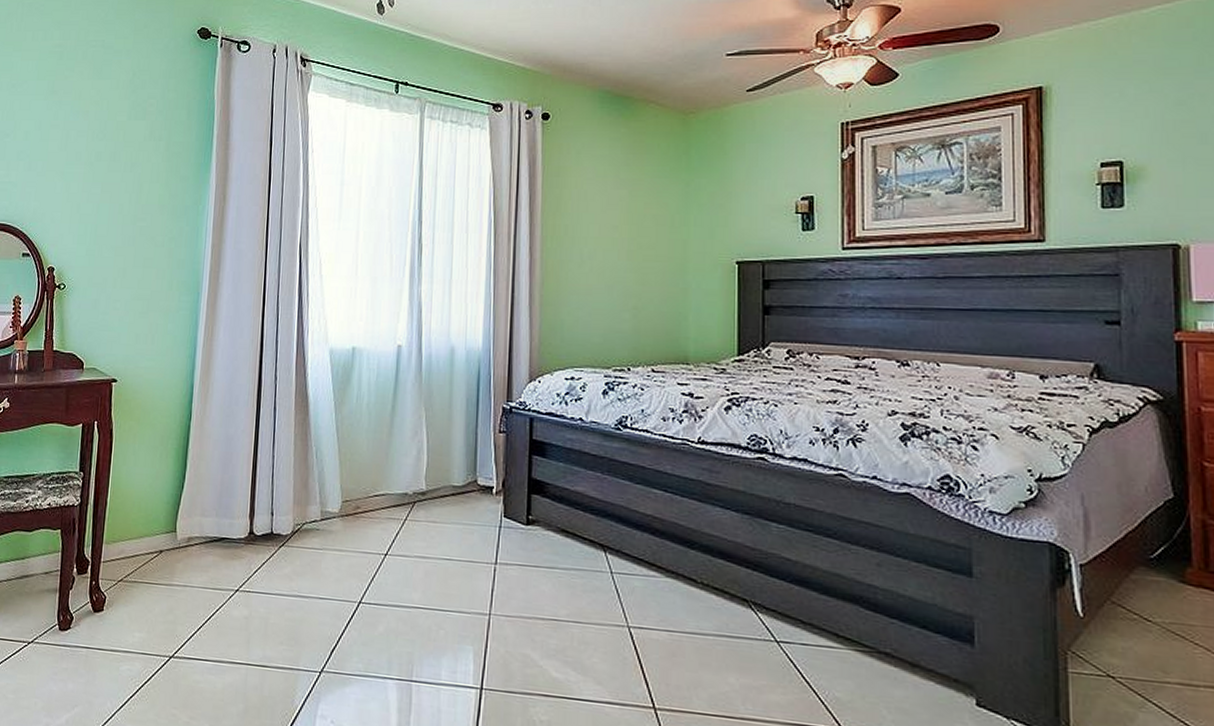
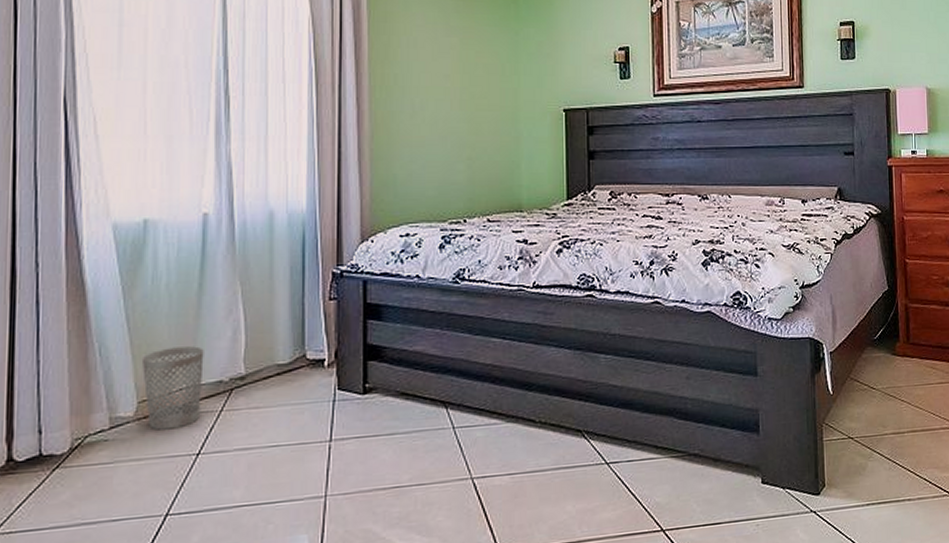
wastebasket: none [346,458,394,529] -> present [142,346,204,430]

